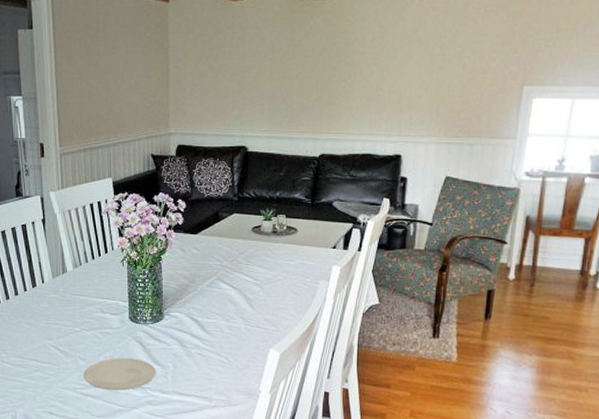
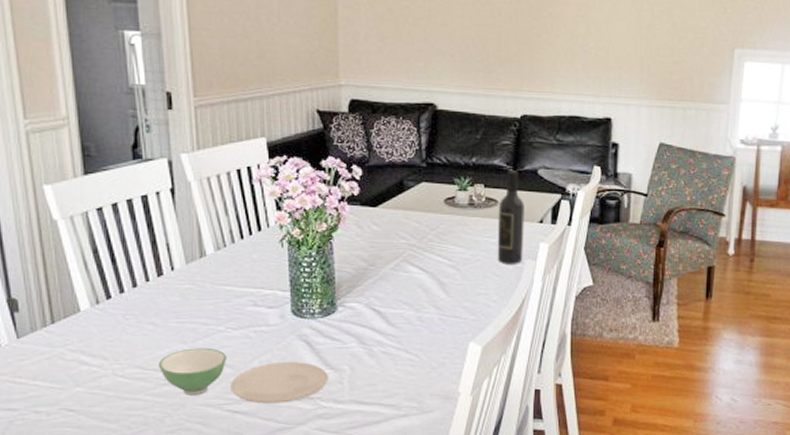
bowl: none [32,343,81,380] -> present [158,347,227,395]
wine bottle: none [295,203,320,284] -> present [497,170,524,264]

